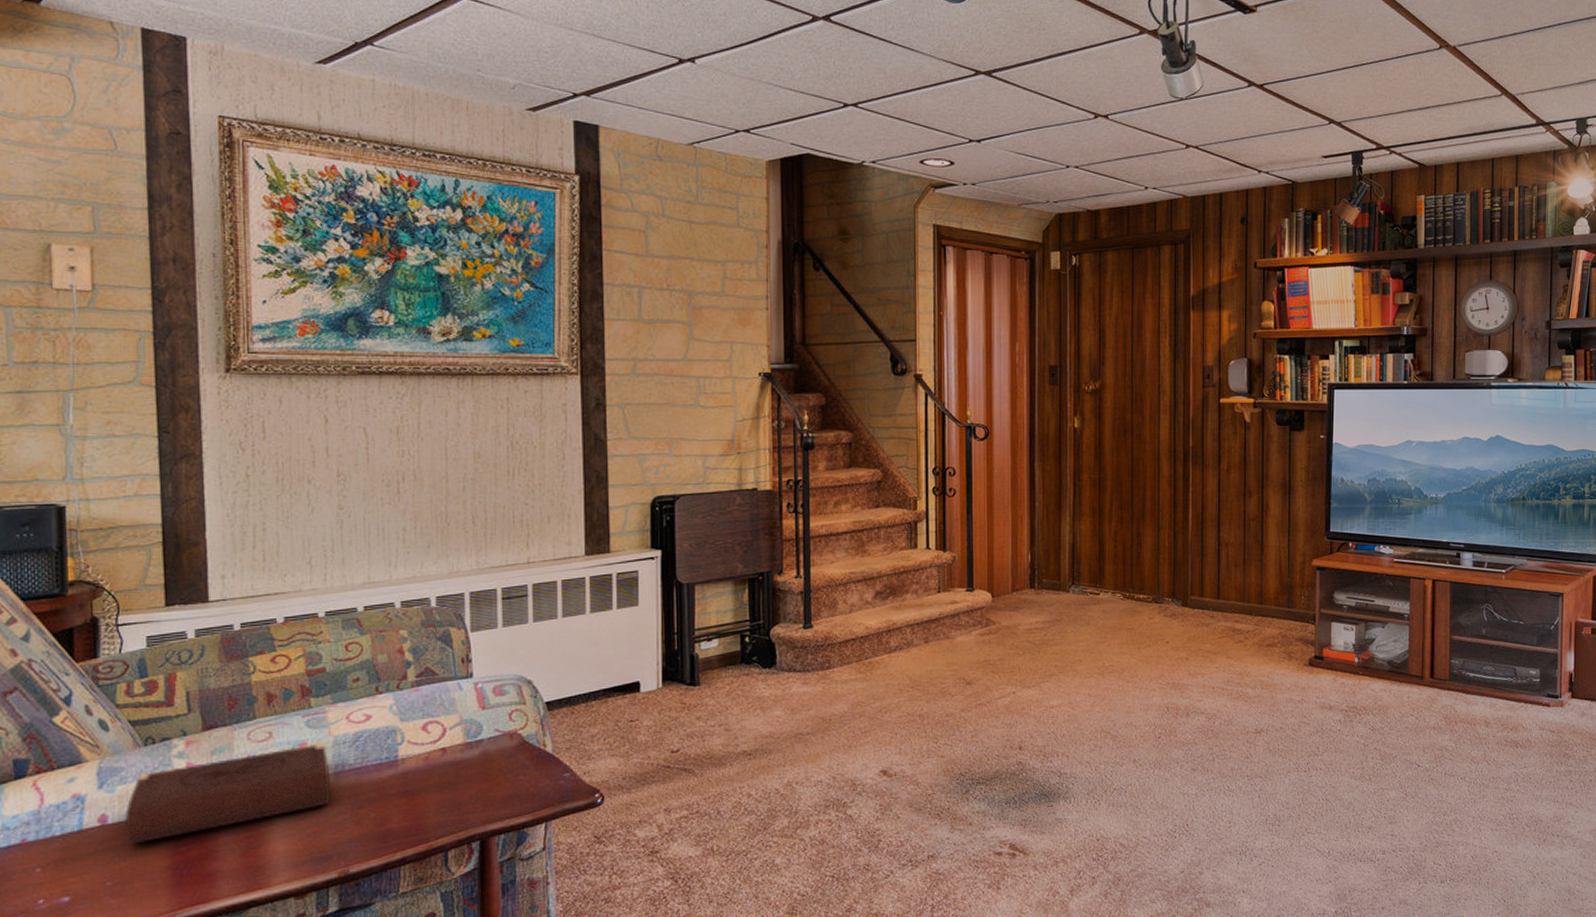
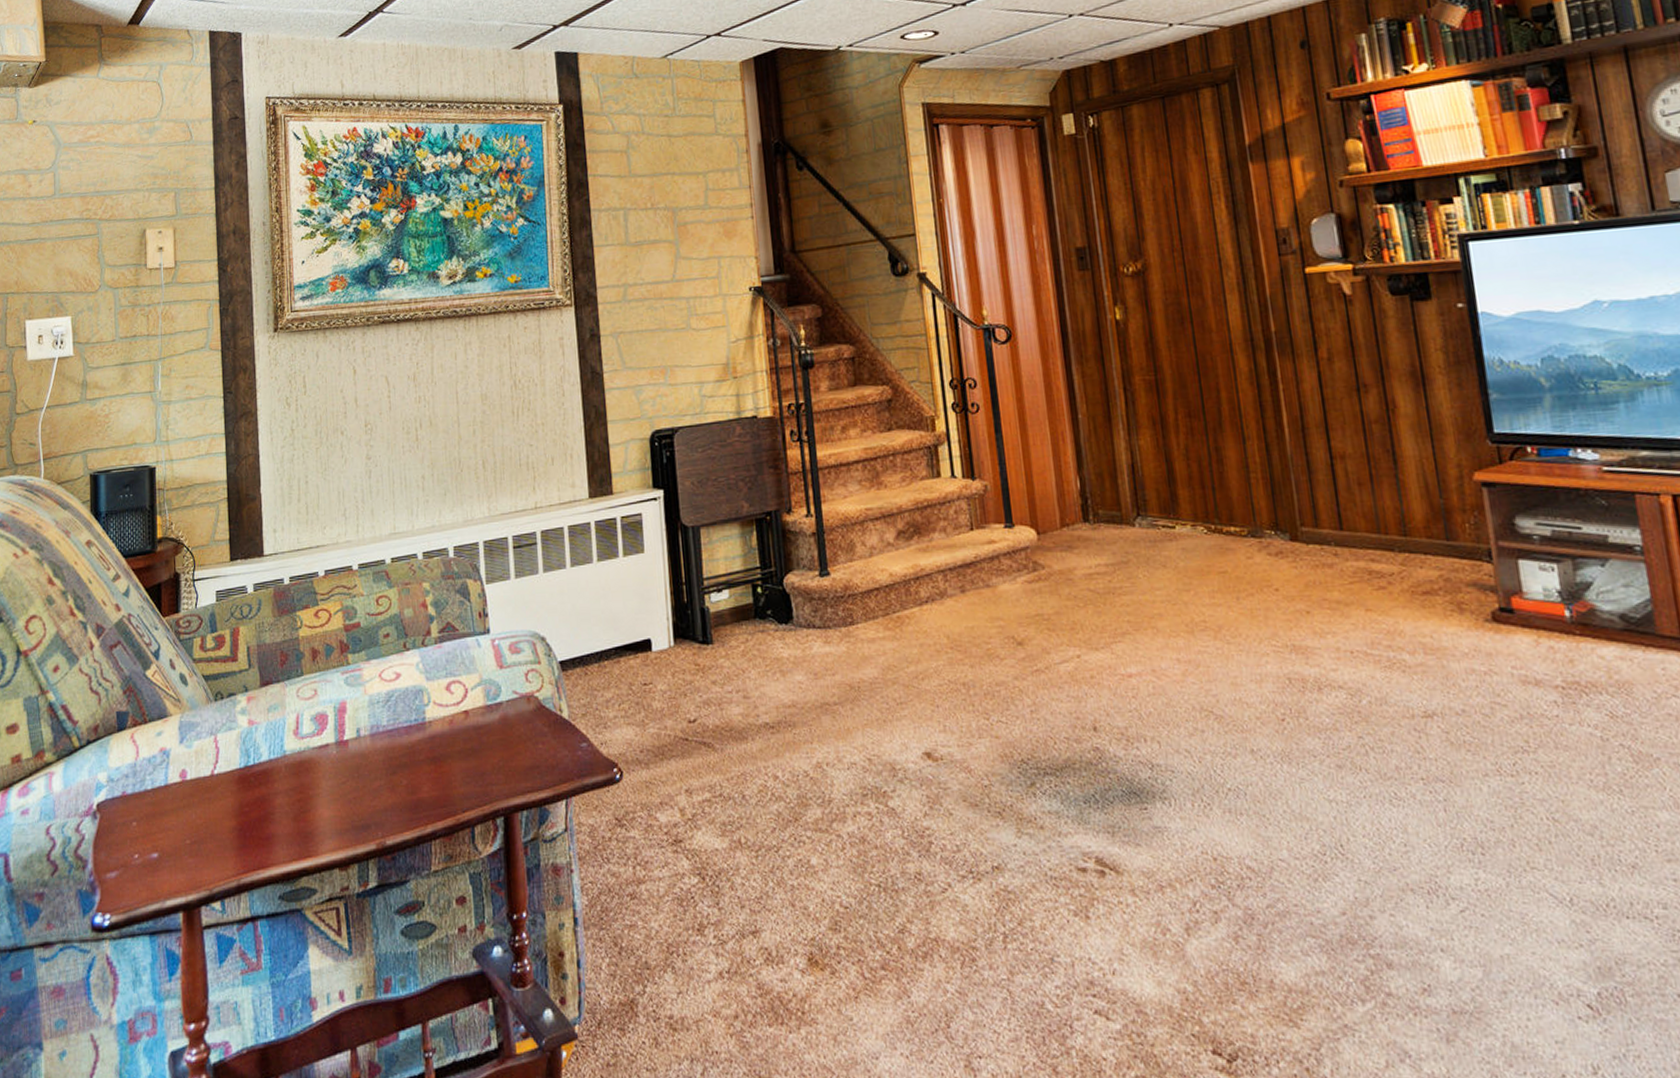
book: present [124,743,331,844] -> none [200,702,368,802]

